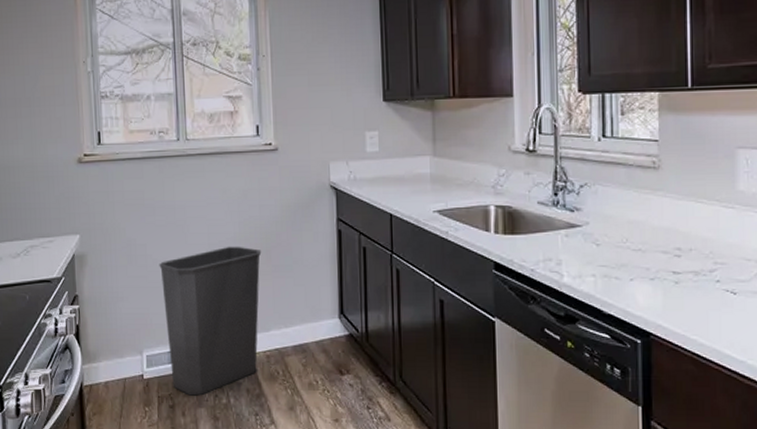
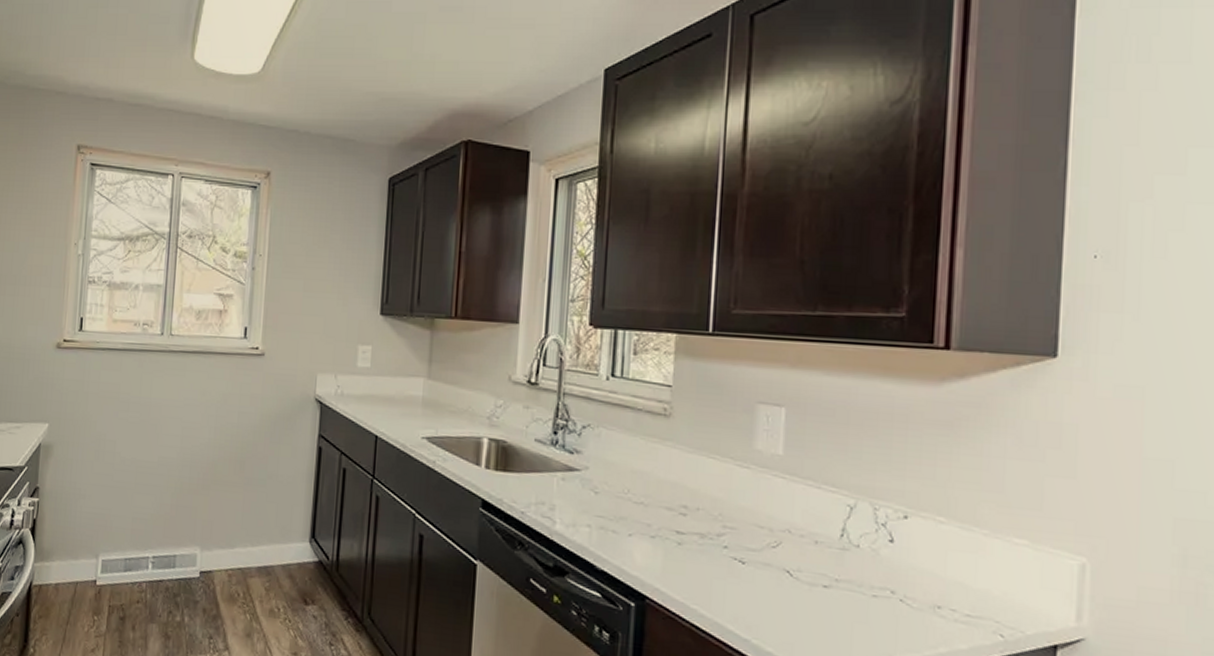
trash can: present [159,246,262,396] -> none [126,452,236,610]

